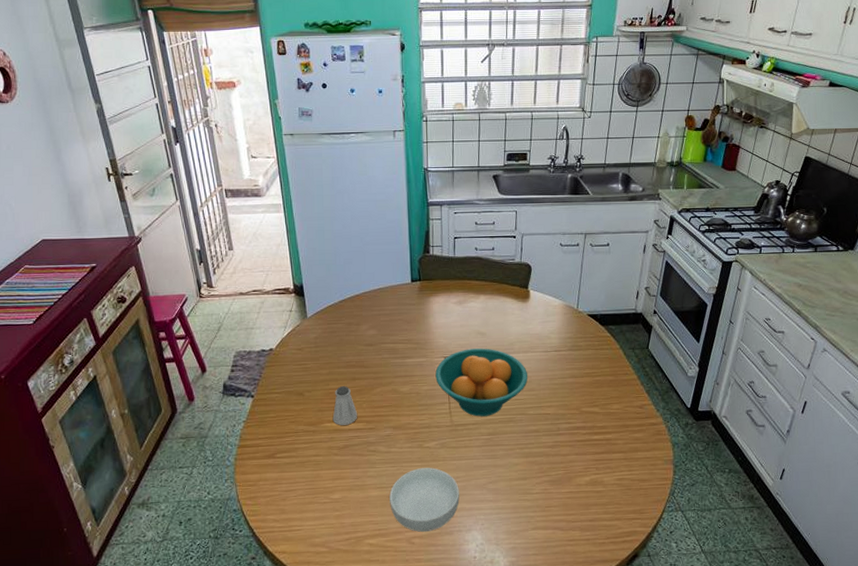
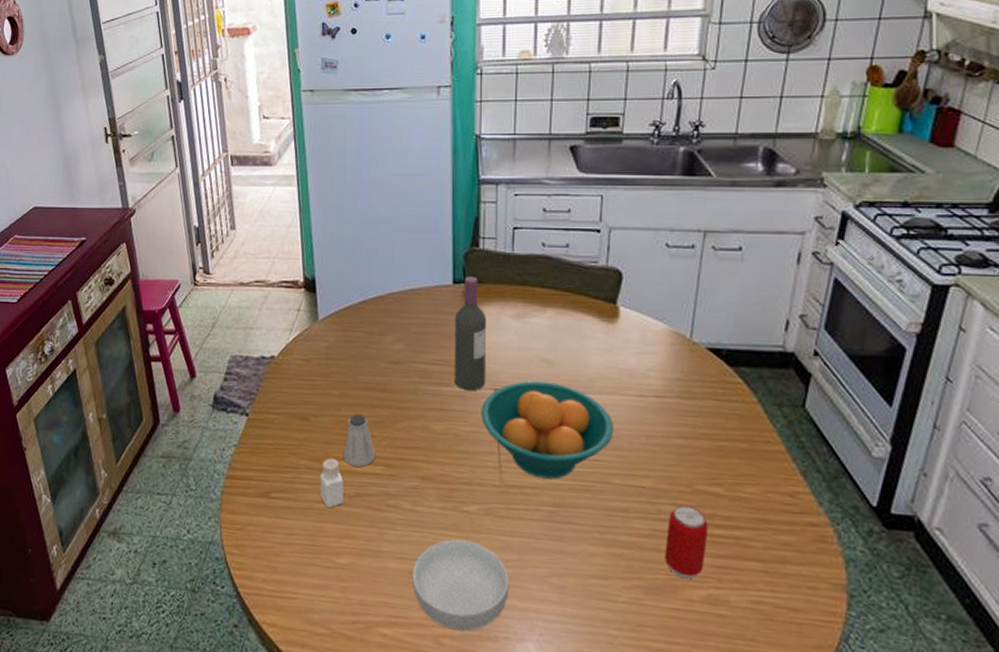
pepper shaker: none [315,421,336,460] -> present [320,458,345,509]
wine bottle: none [413,276,438,361] -> present [454,276,487,391]
beverage can: none [563,422,590,471] -> present [665,504,709,580]

